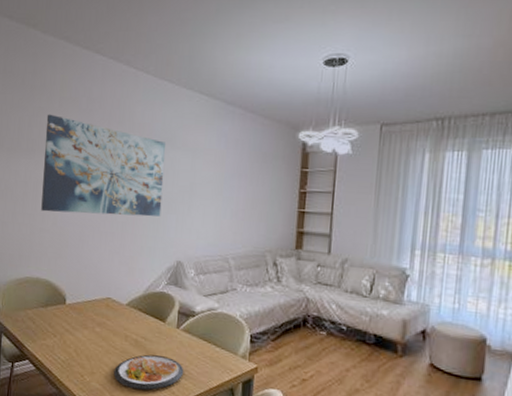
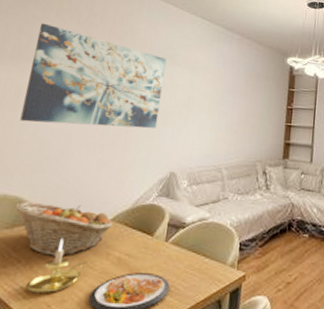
fruit basket: none [46,284,128,335] -> present [15,201,113,256]
candle holder: none [62,319,111,366] -> present [26,239,89,294]

